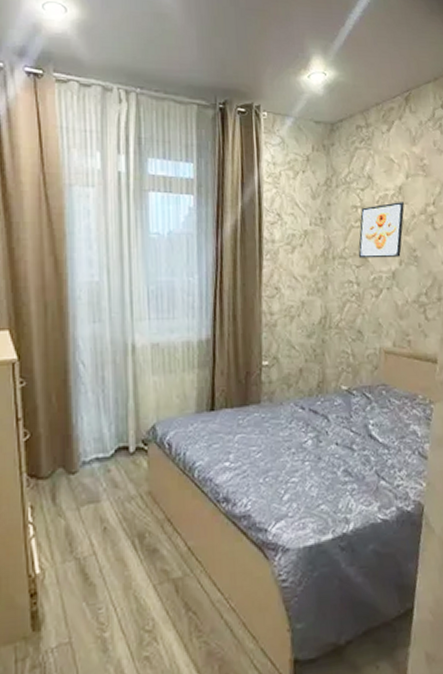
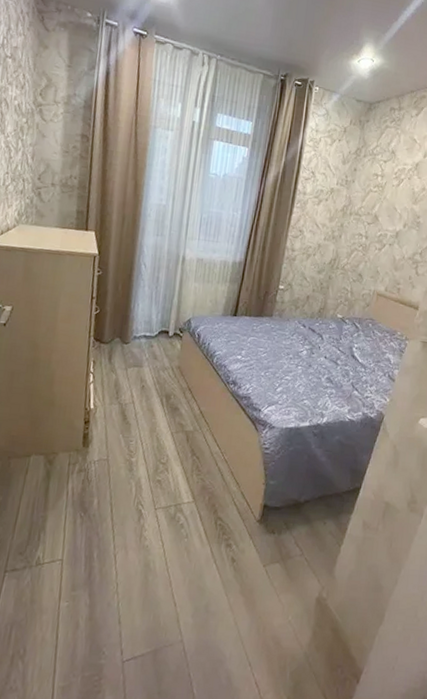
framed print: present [358,202,404,259] -> none [371,175,418,221]

